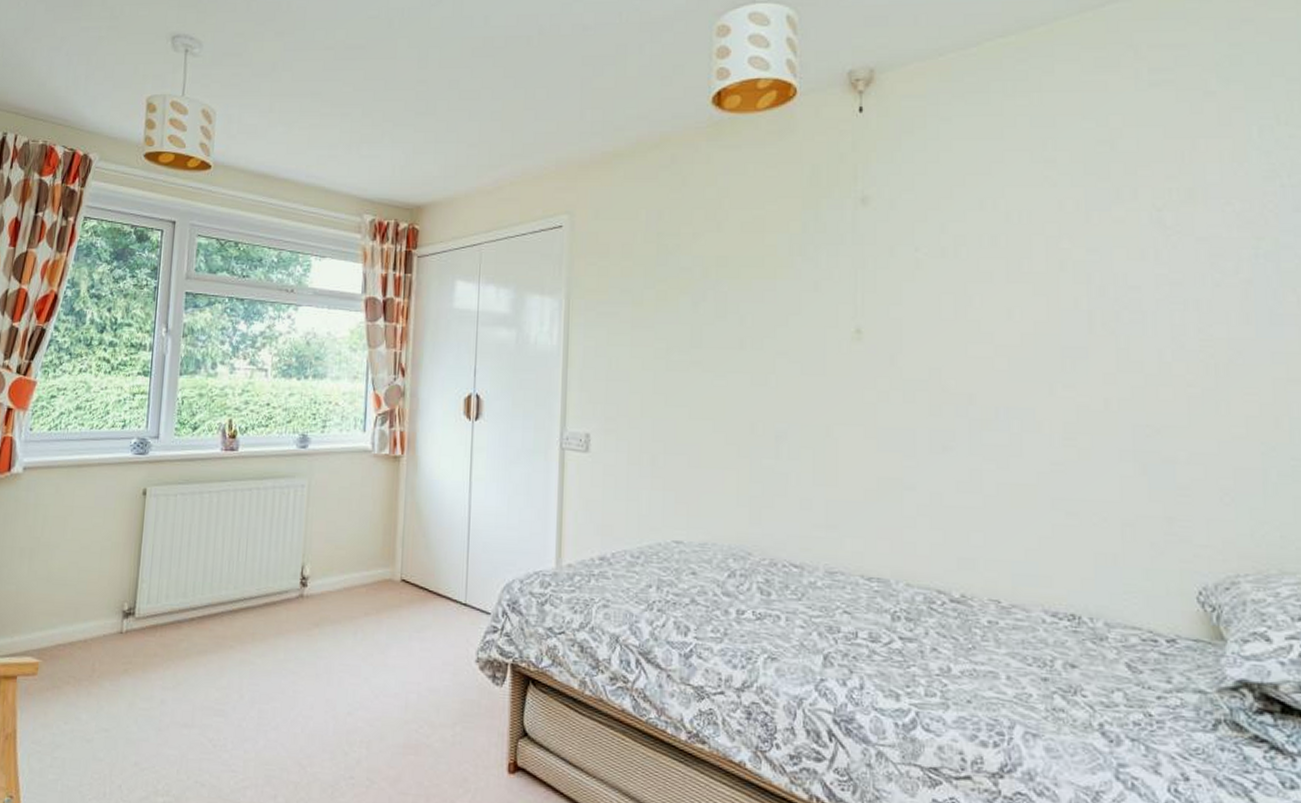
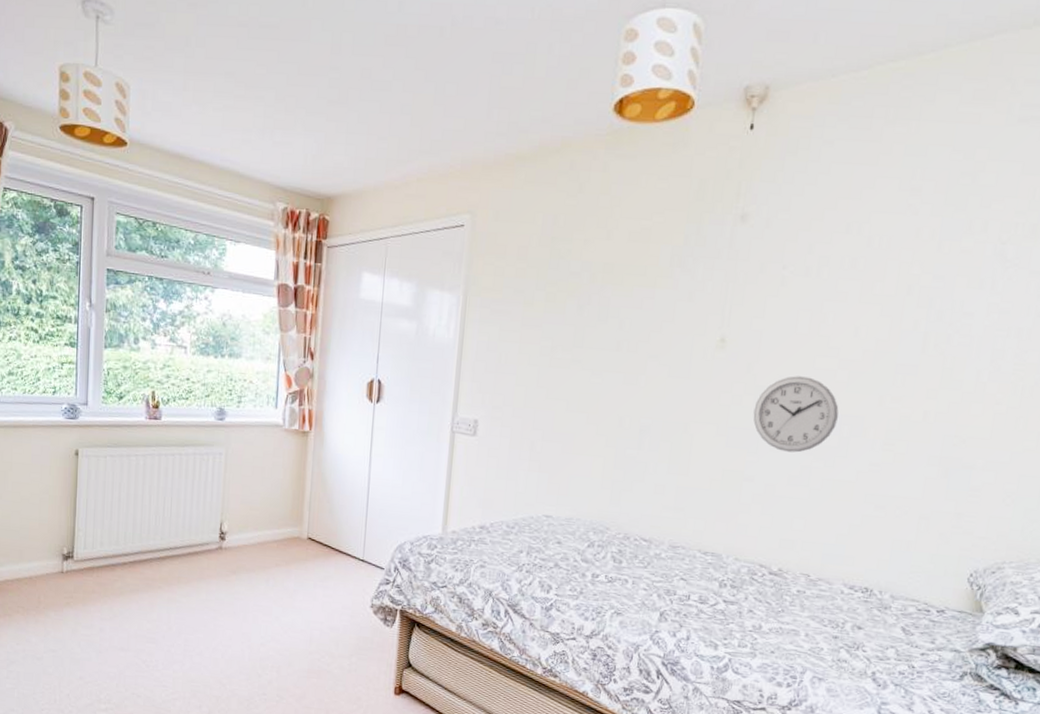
wall clock: none [904,366,1005,454] -> present [753,376,839,453]

